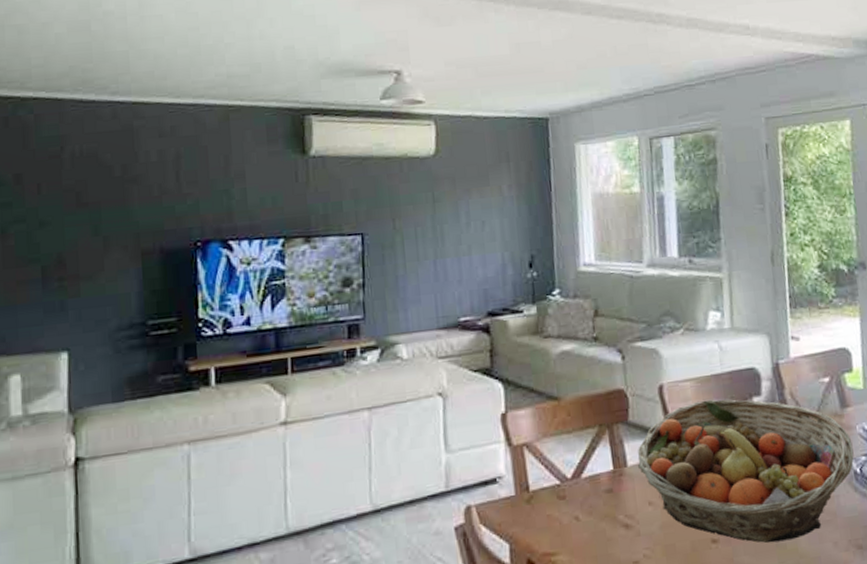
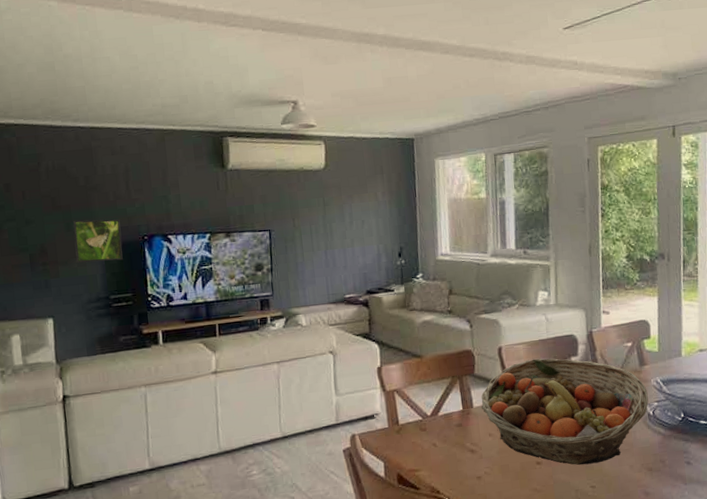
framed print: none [103,220,167,277] -> present [73,219,123,263]

